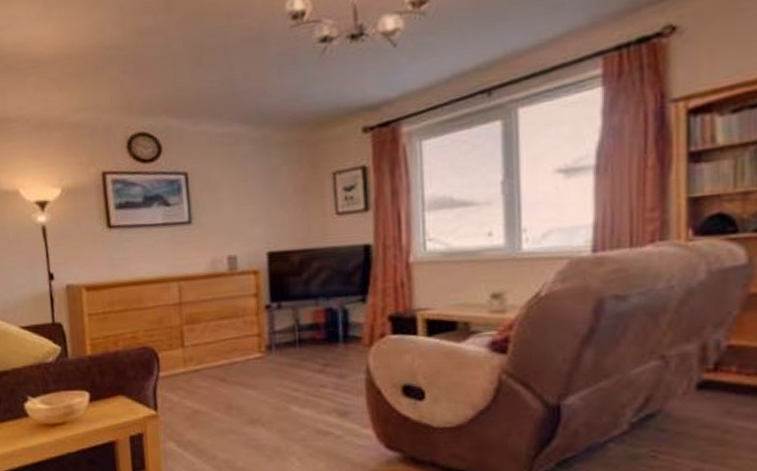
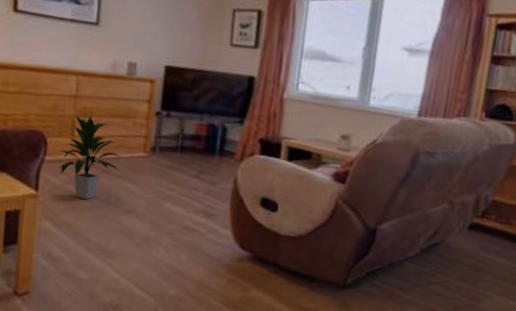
indoor plant: none [171,323,237,413] -> present [58,115,121,199]

